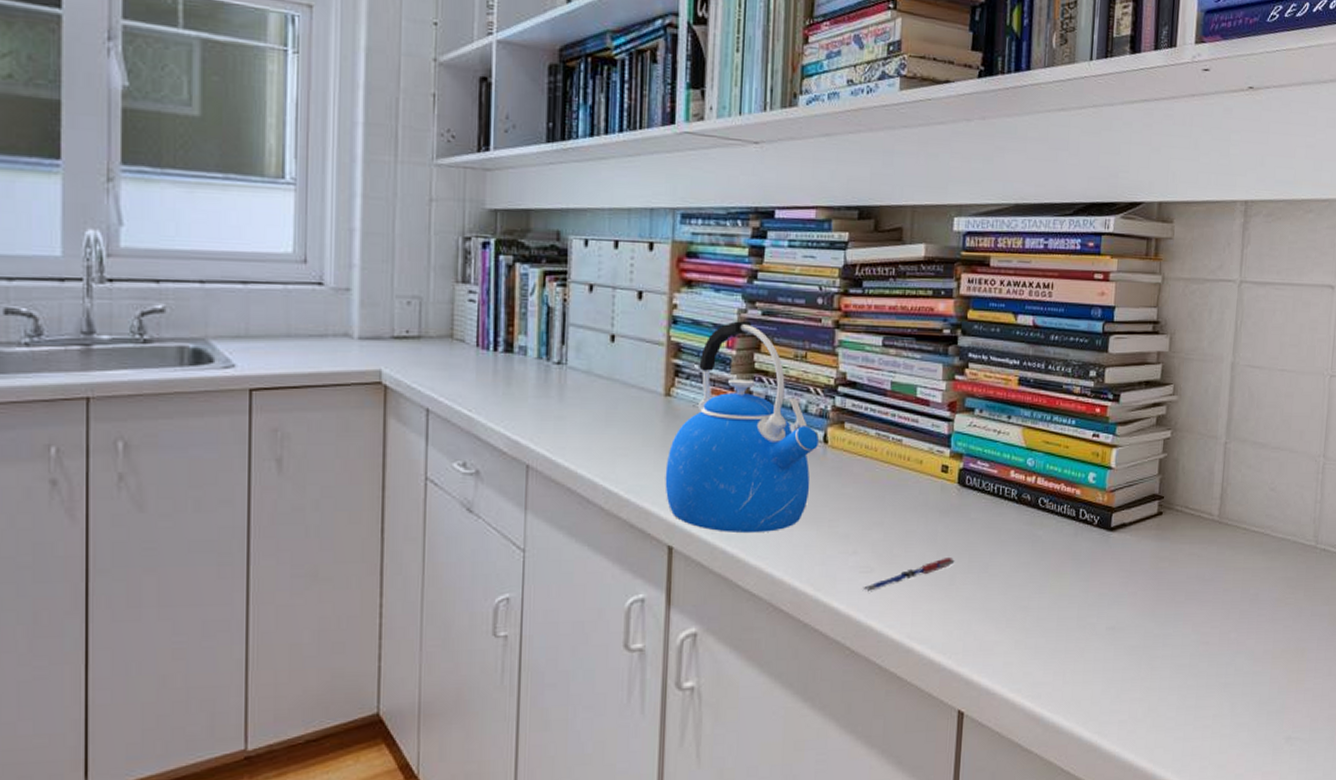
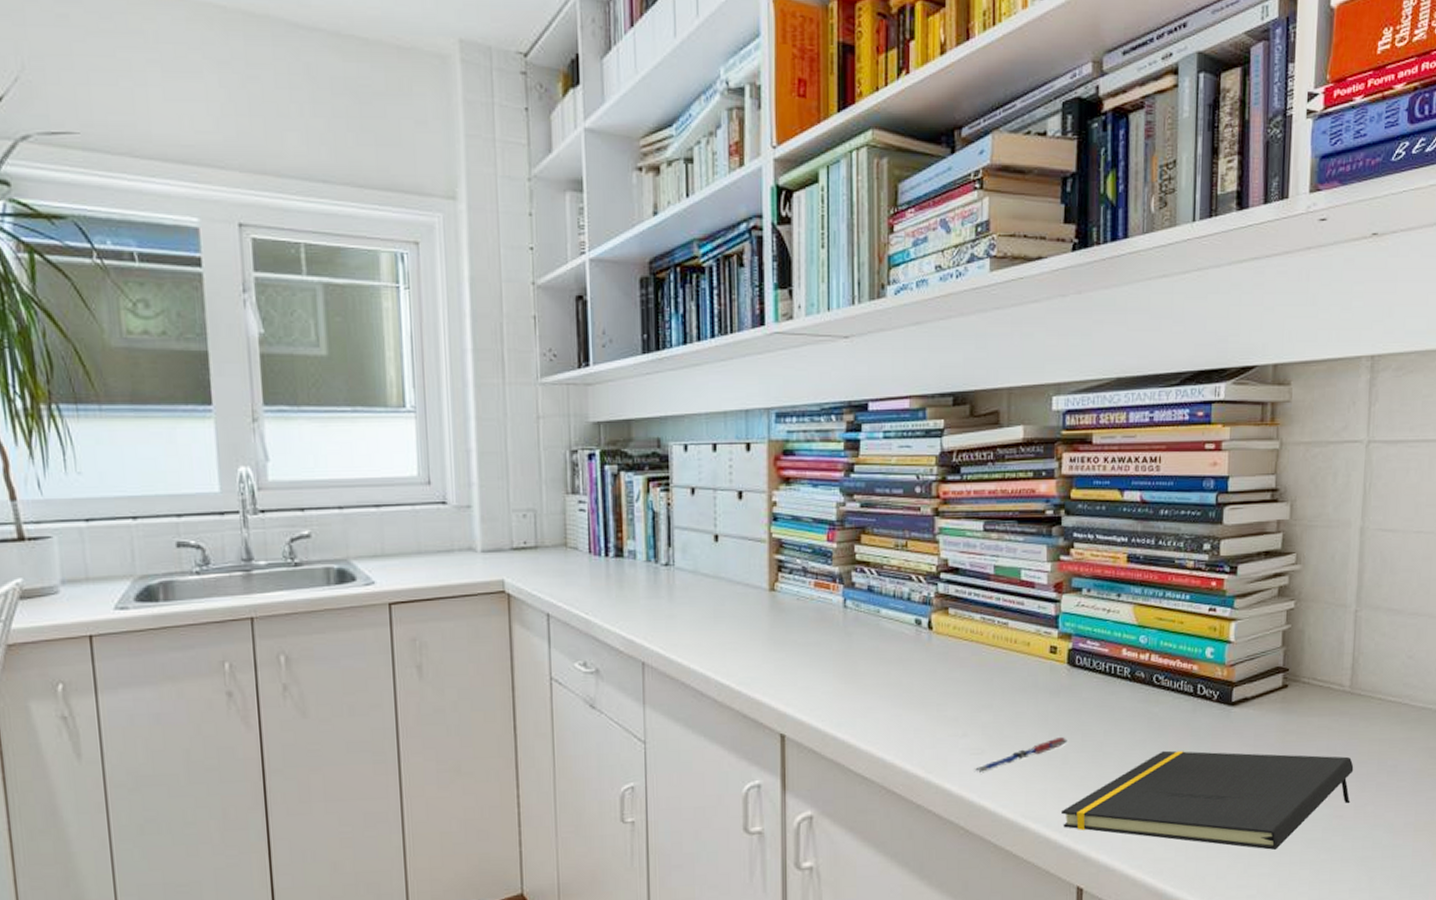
kettle: present [665,321,818,532] -> none [774,514,923,719]
notepad: none [946,573,1220,675] -> present [1062,750,1354,850]

